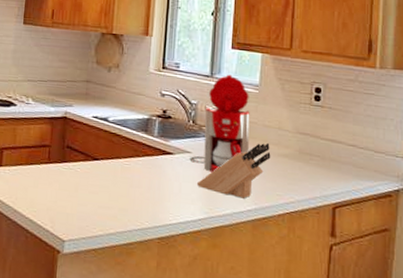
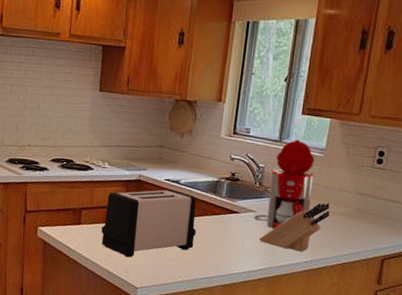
toaster: none [24,127,128,205] -> present [101,189,196,258]

